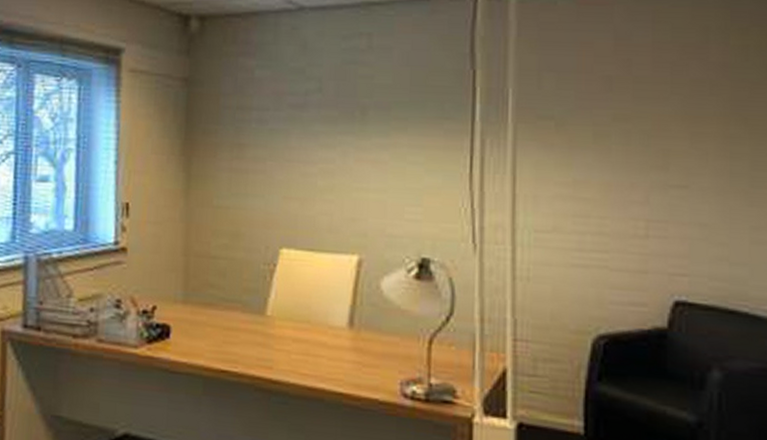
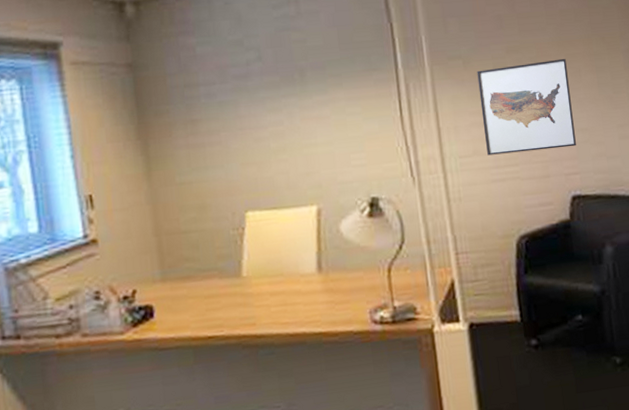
wall art: none [570,136,690,243] -> present [477,58,576,156]

